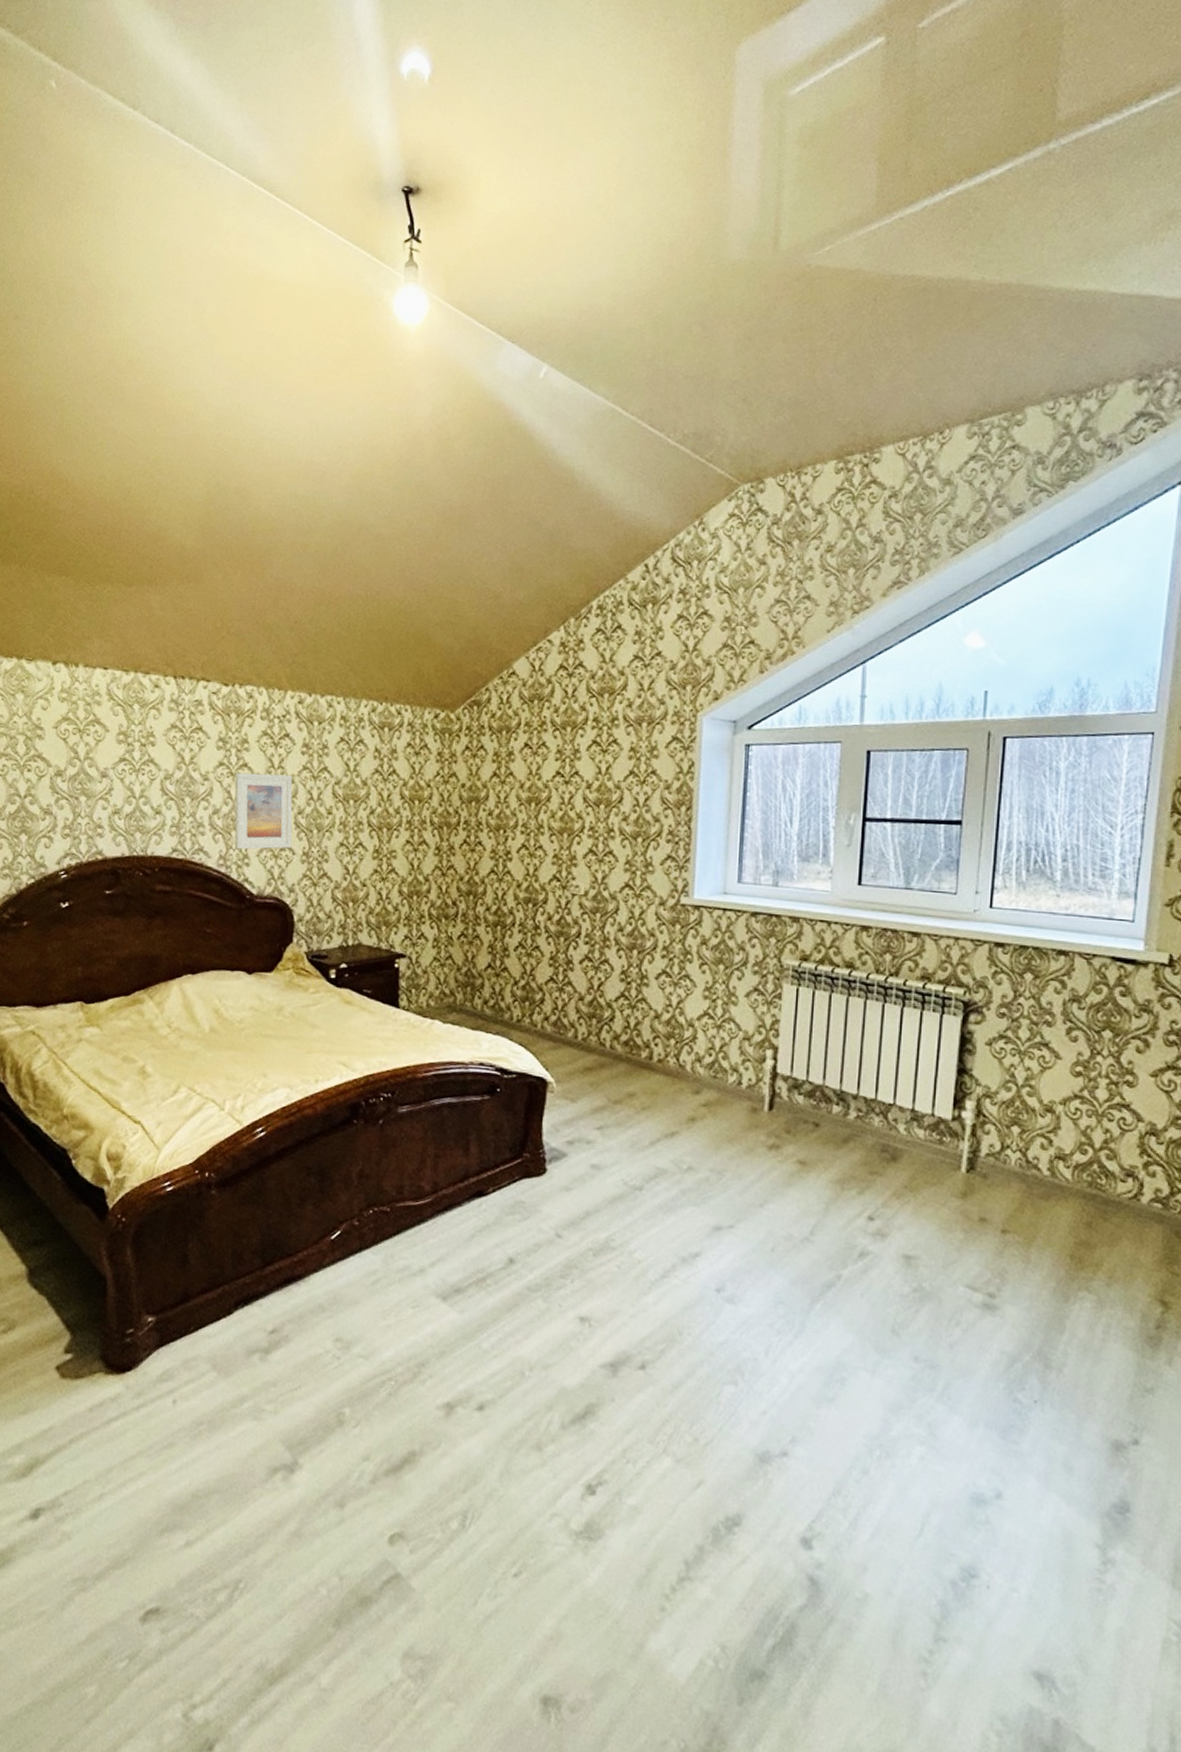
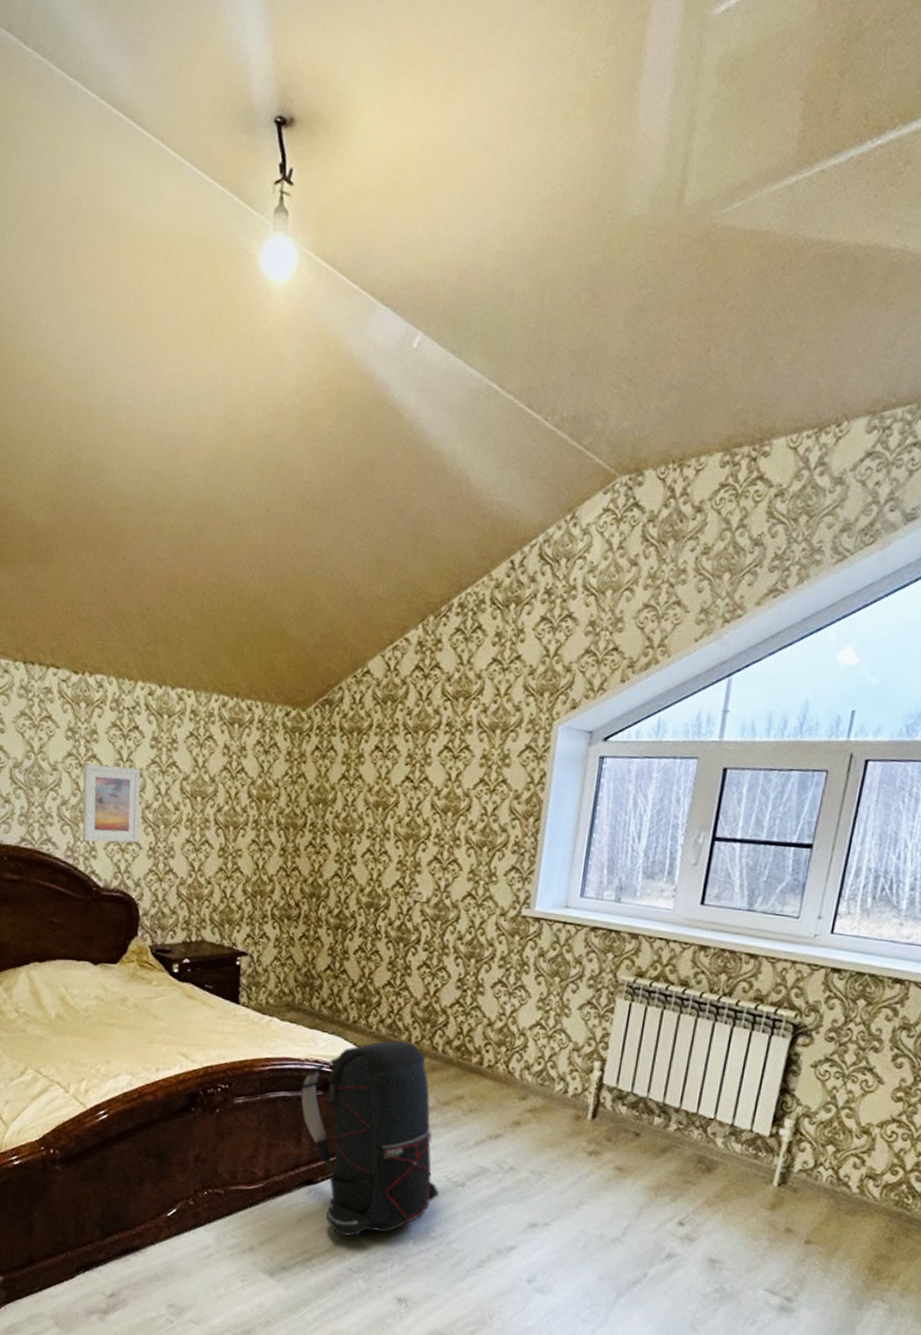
backpack: none [466,1038,617,1251] -> present [300,1040,439,1236]

